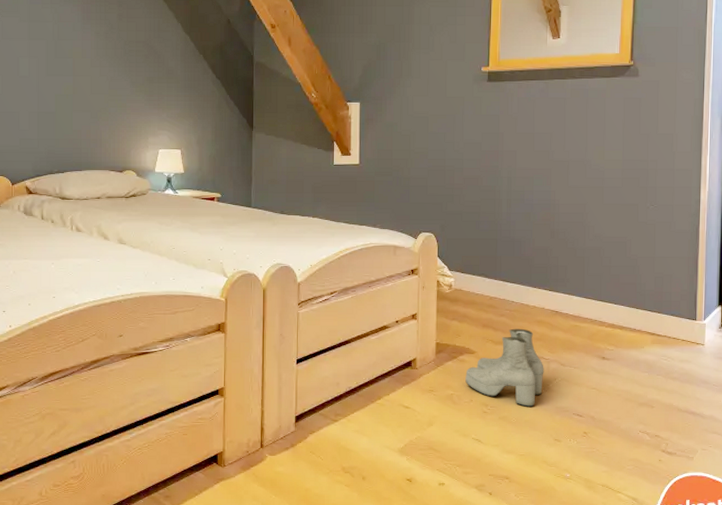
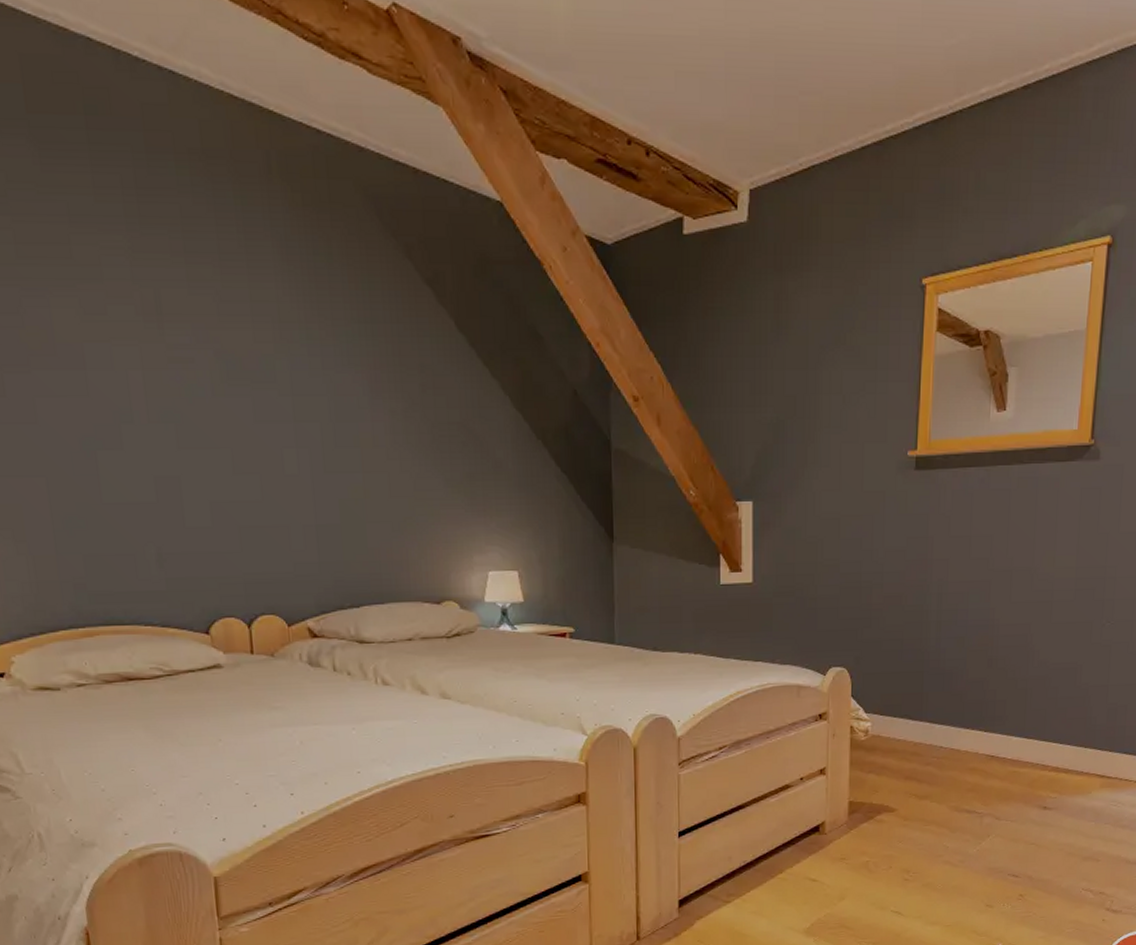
boots: present [465,328,544,407] -> none [883,778,976,870]

